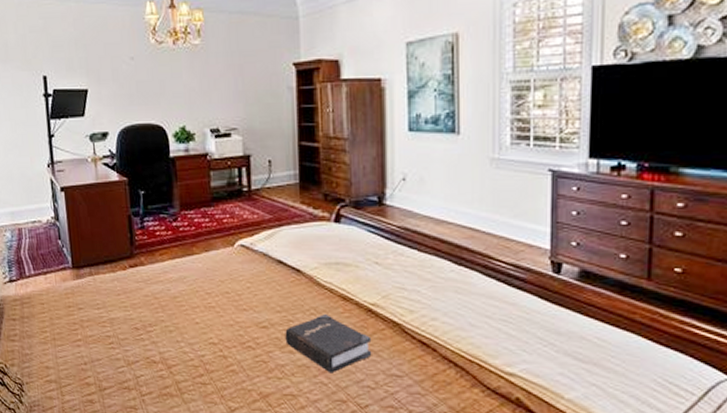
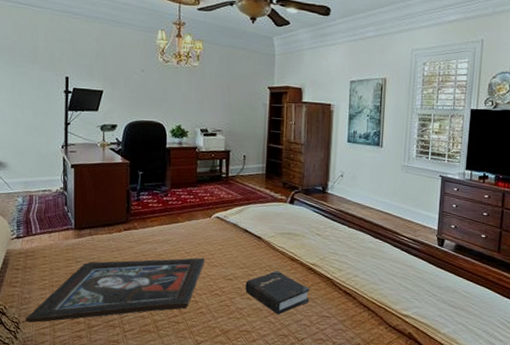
religious icon: none [29,299,232,385] -> present [25,257,205,323]

